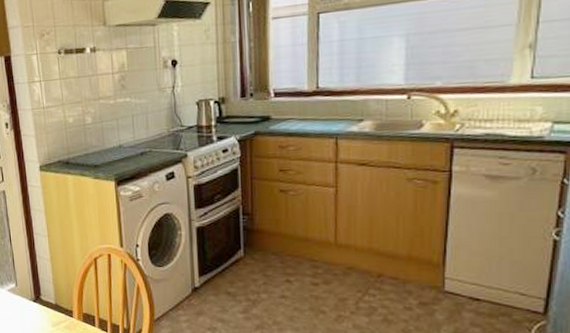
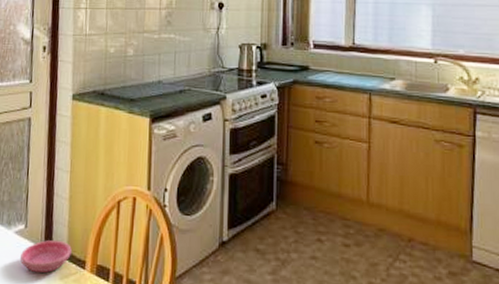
saucer: none [15,294,59,323] -> present [19,239,72,274]

